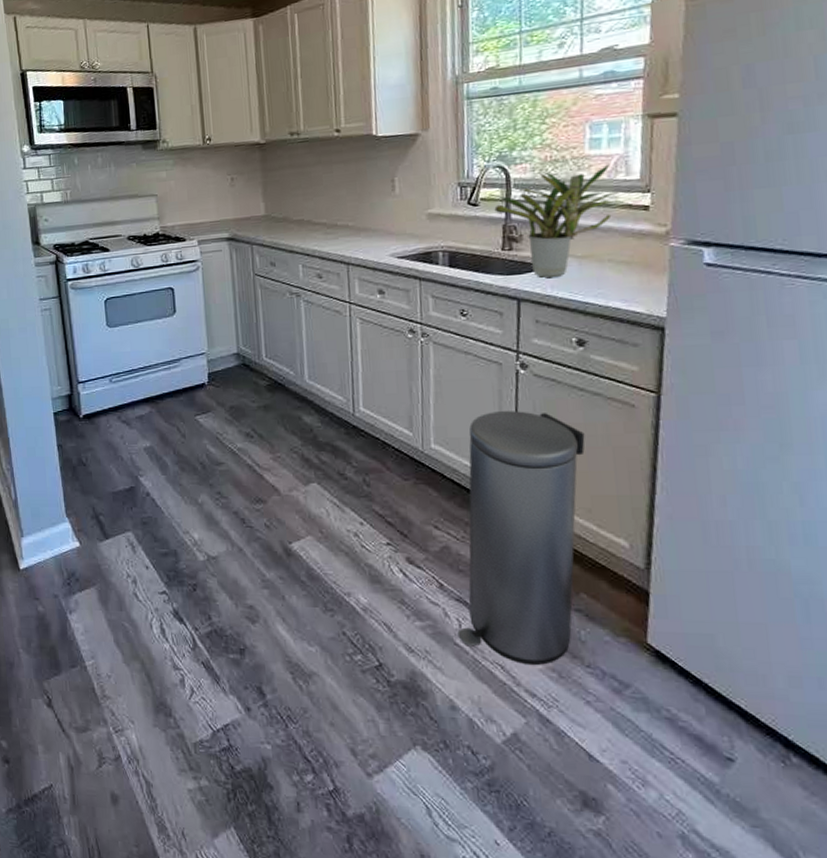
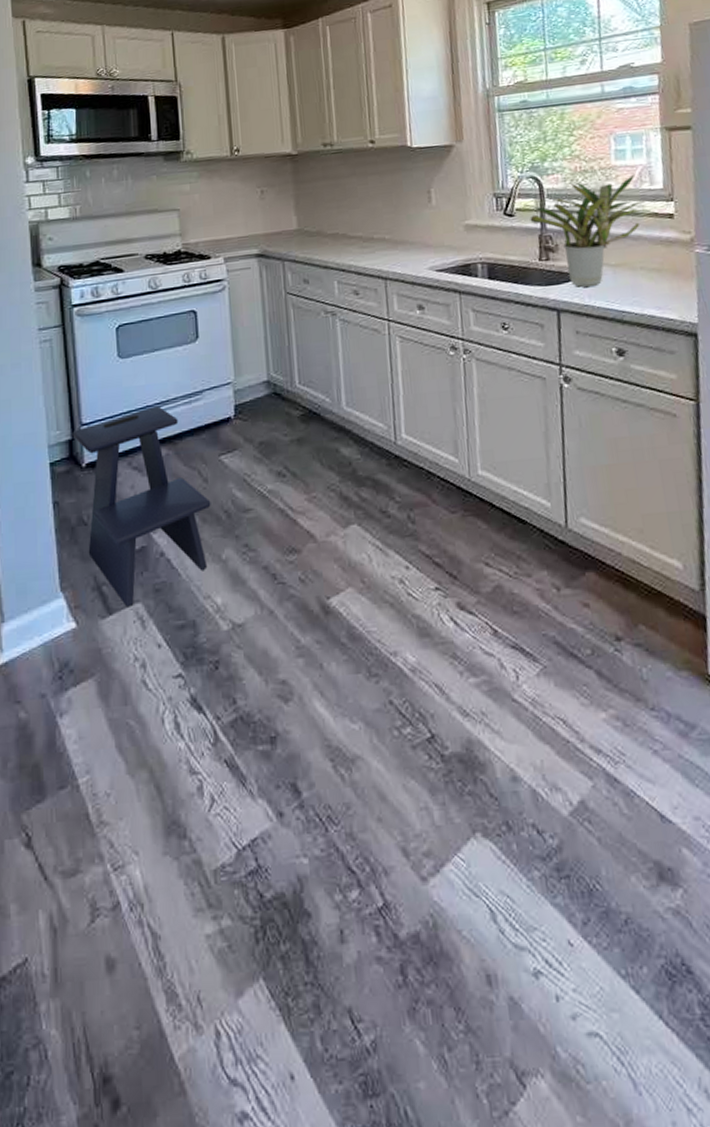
step stool: none [71,370,189,534] -> present [72,406,211,607]
pedal bin: present [457,411,585,665] -> none [515,427,633,715]

